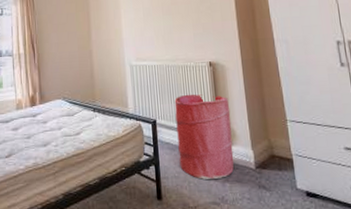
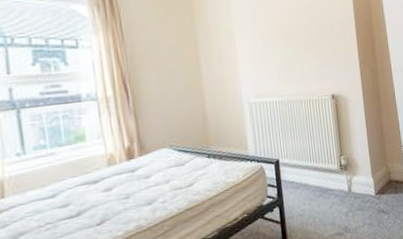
laundry hamper: present [174,94,234,179] -> none [297,128,356,213]

